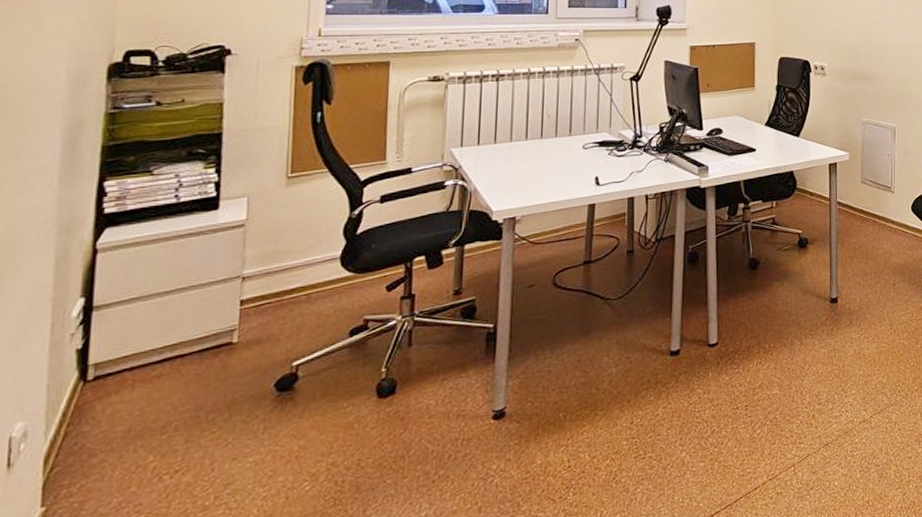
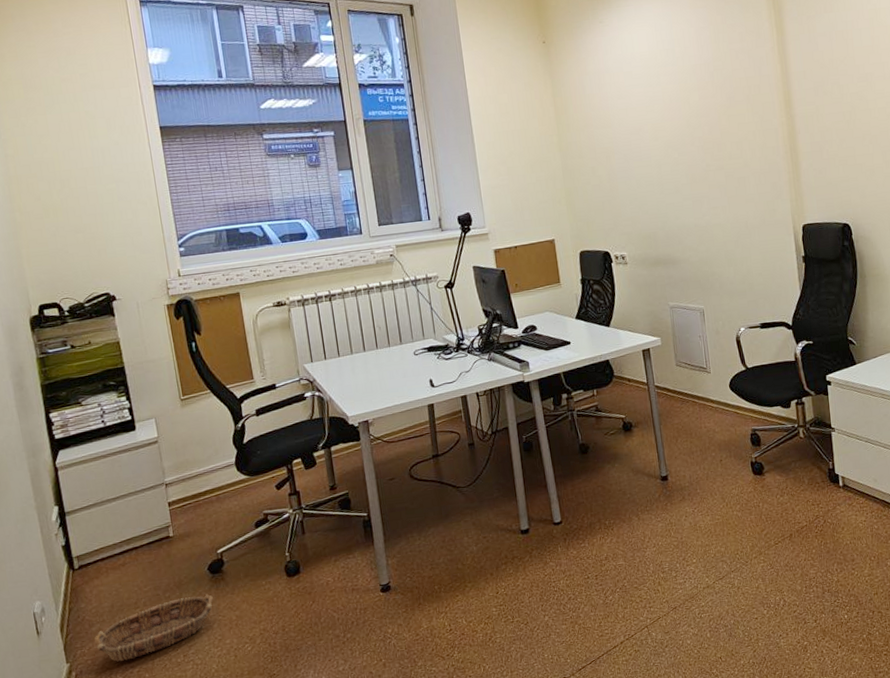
basket: none [90,417,273,505] -> present [94,594,213,662]

